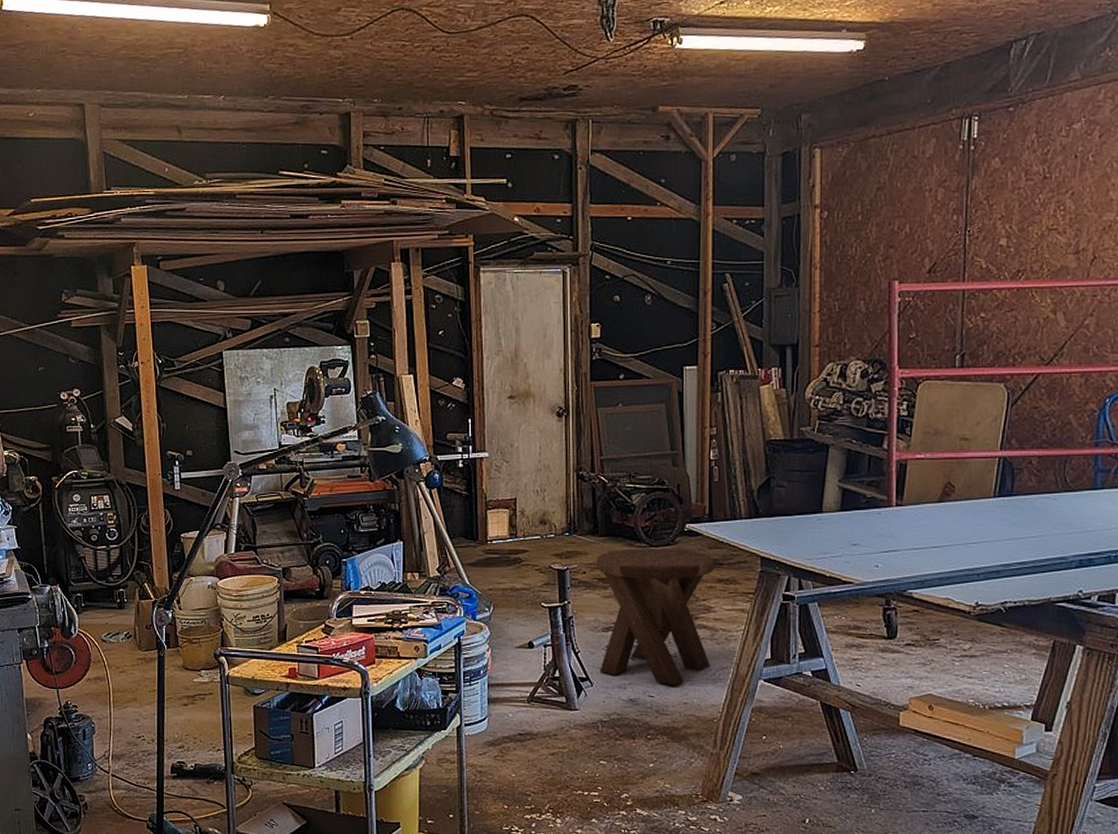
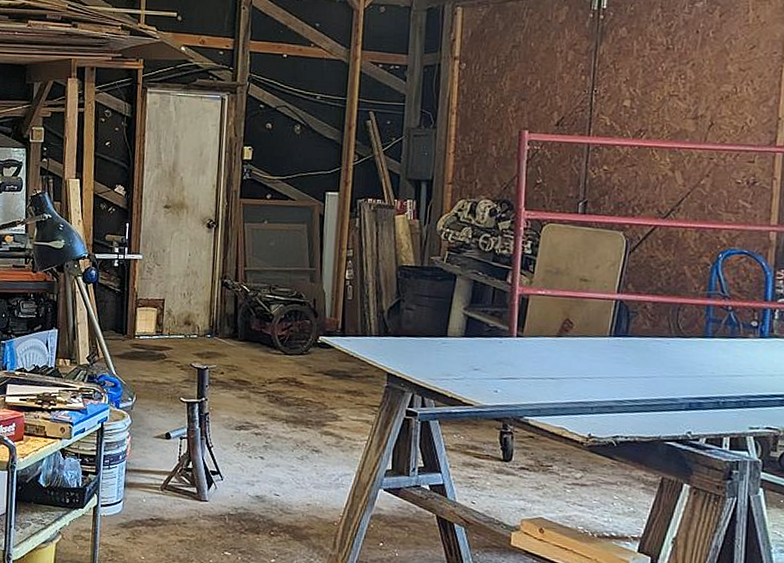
music stool: present [596,548,715,686] -> none [230,354,344,487]

